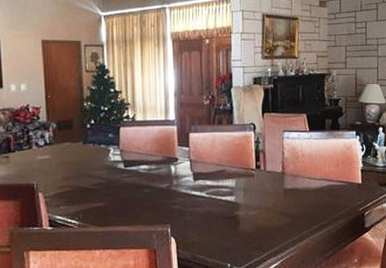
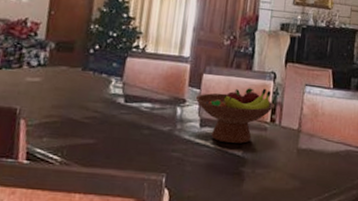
fruit bowl: none [185,139,258,192] -> present [195,88,275,144]

